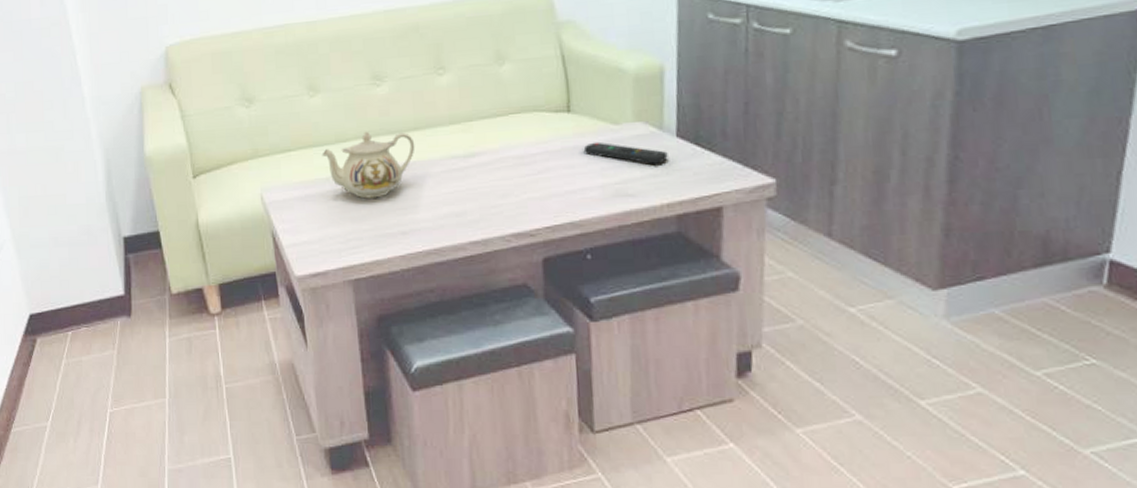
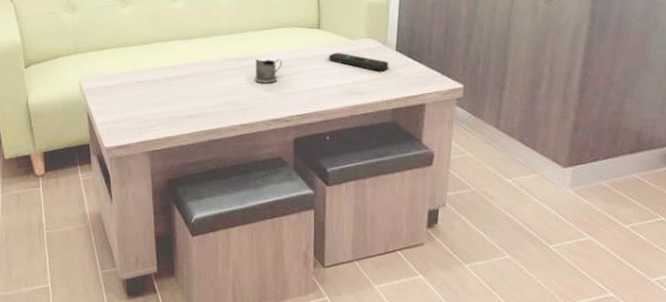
teapot: present [322,131,415,199] -> none [129,36,202,89]
tea glass holder: none [486,154,522,187] -> present [255,58,282,83]

